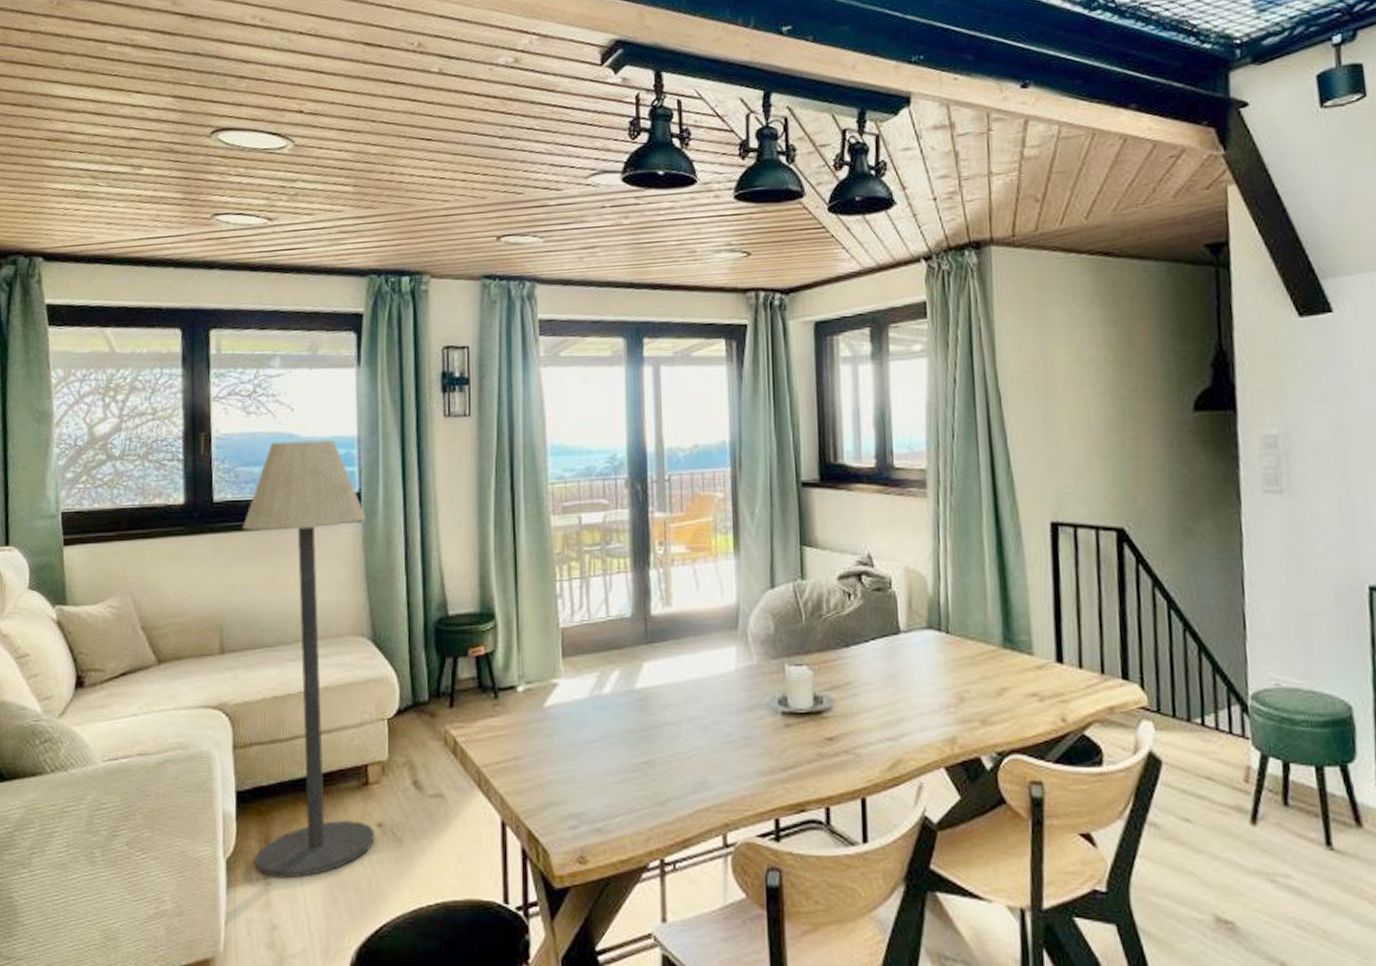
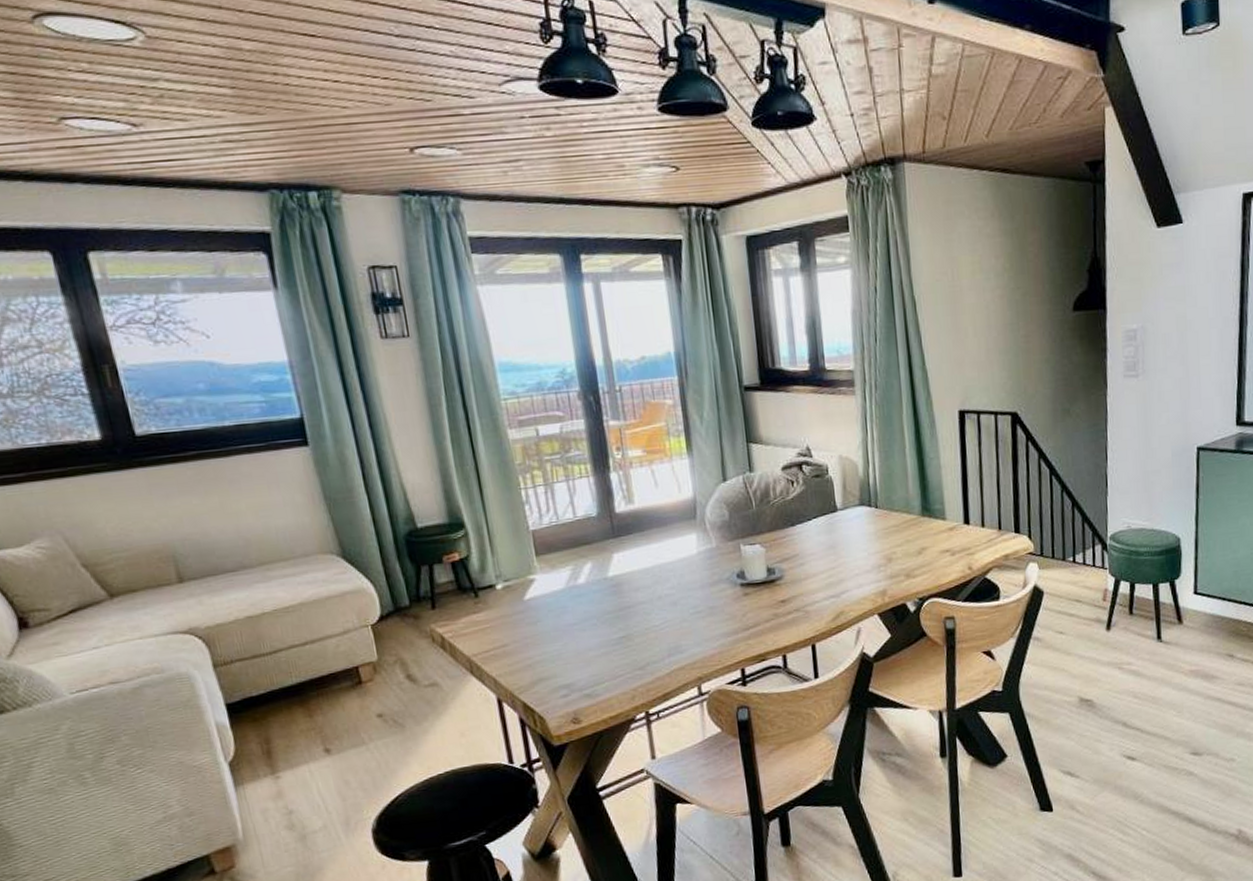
floor lamp: present [243,440,375,879] -> none [176,366,378,772]

